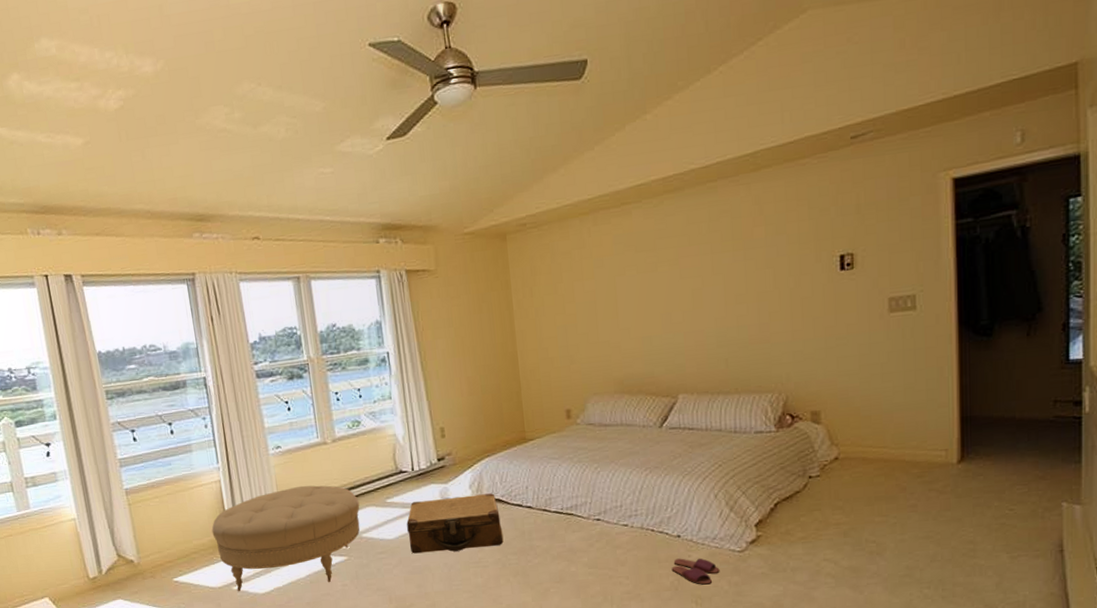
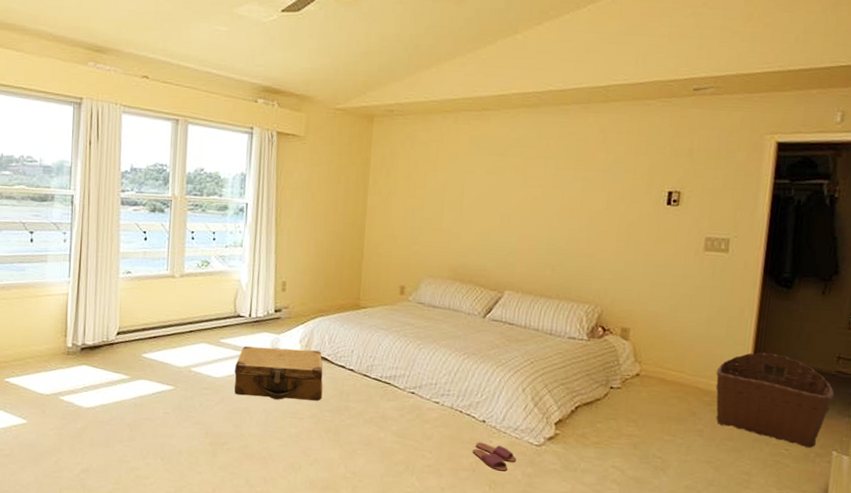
ottoman: present [211,485,360,592] -> none [51,312,195,409]
wicker basket: none [921,409,1056,504] -> present [715,352,835,448]

